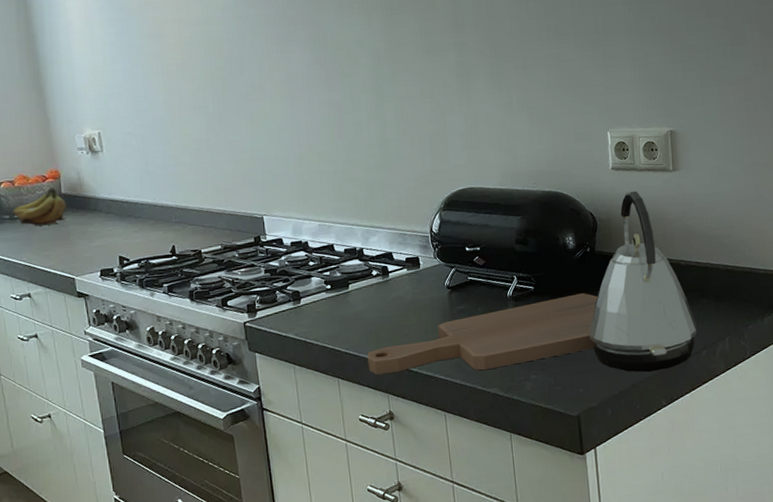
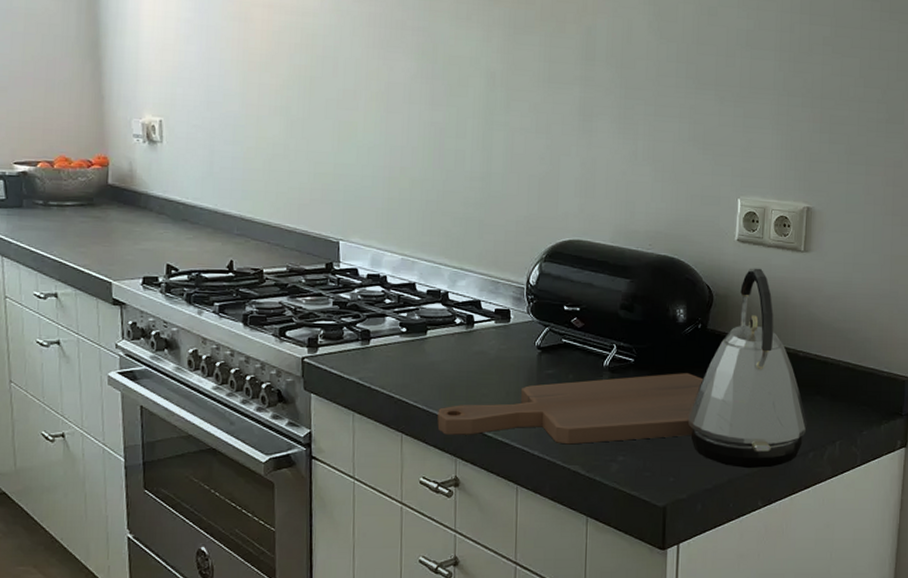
fruit: present [12,188,67,226] -> none [46,176,113,218]

